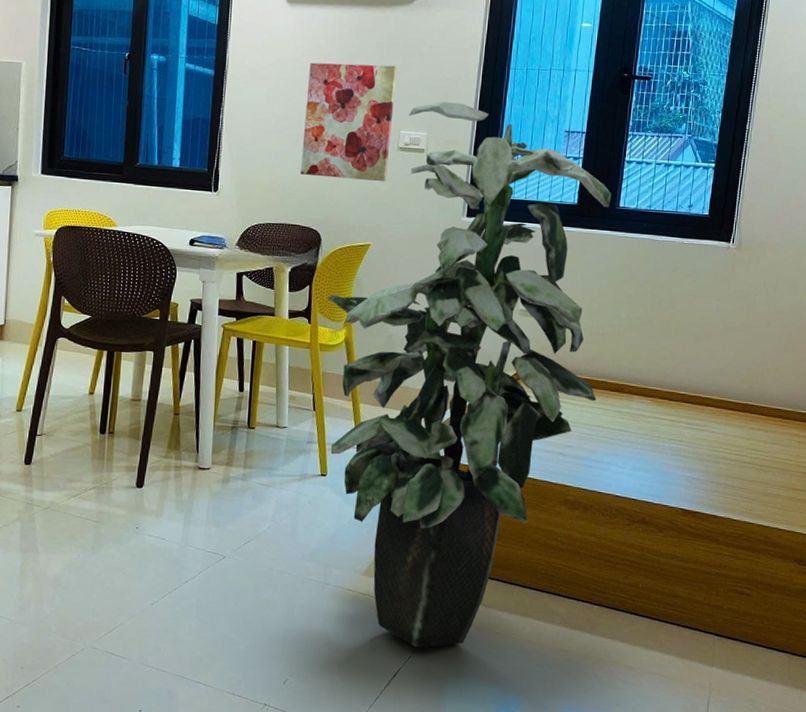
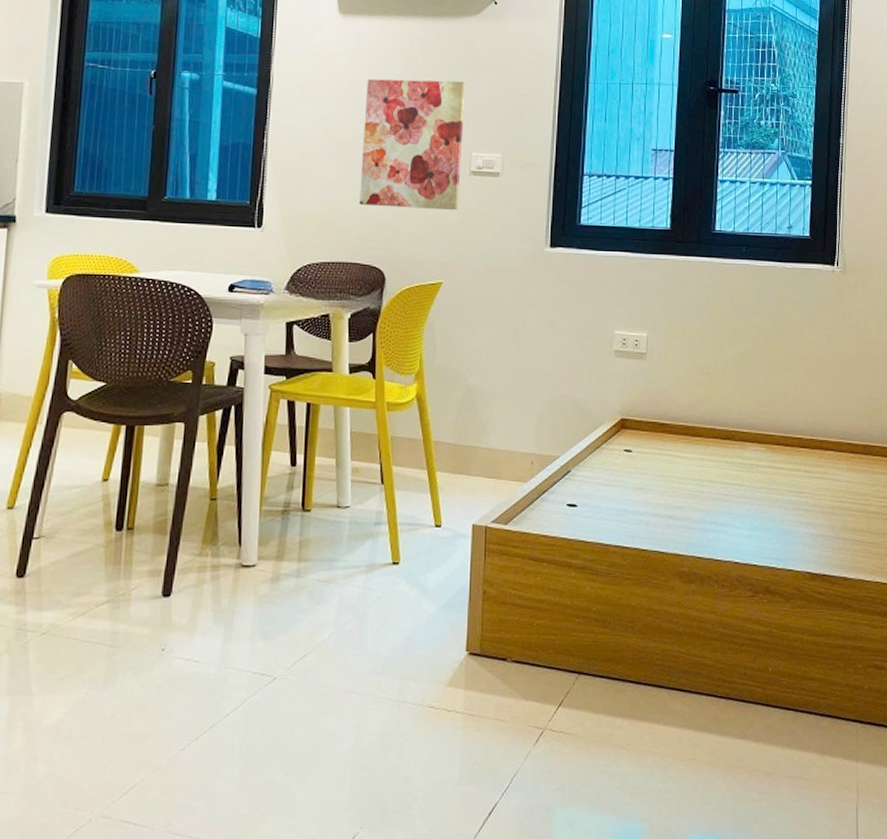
indoor plant: present [326,102,612,648] -> none [393,120,706,774]

